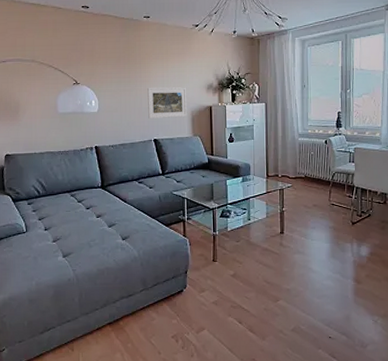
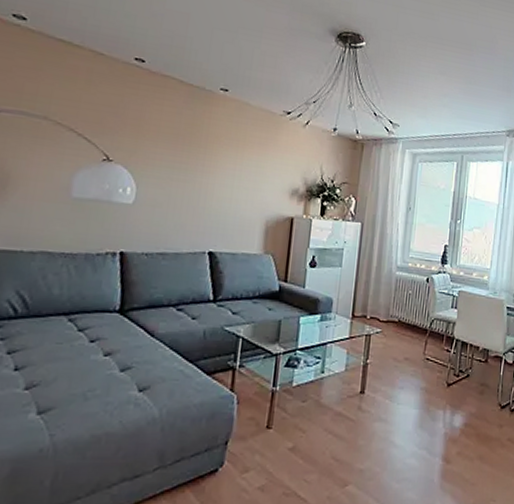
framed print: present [147,87,188,119] -> none [205,180,263,227]

